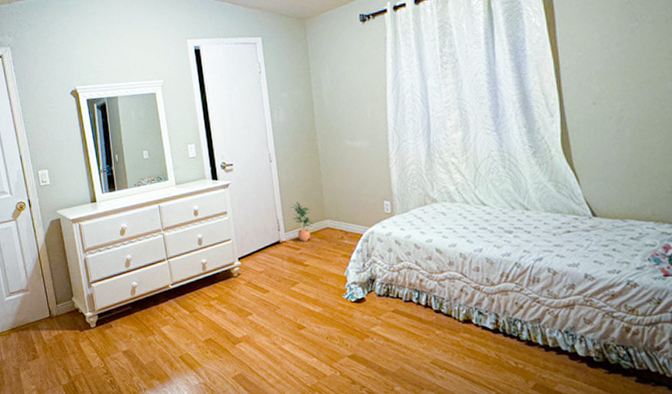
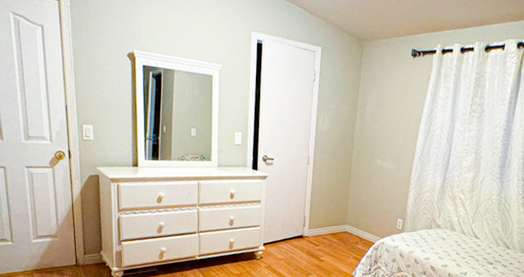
potted plant: present [291,201,314,241] -> none [318,204,335,240]

